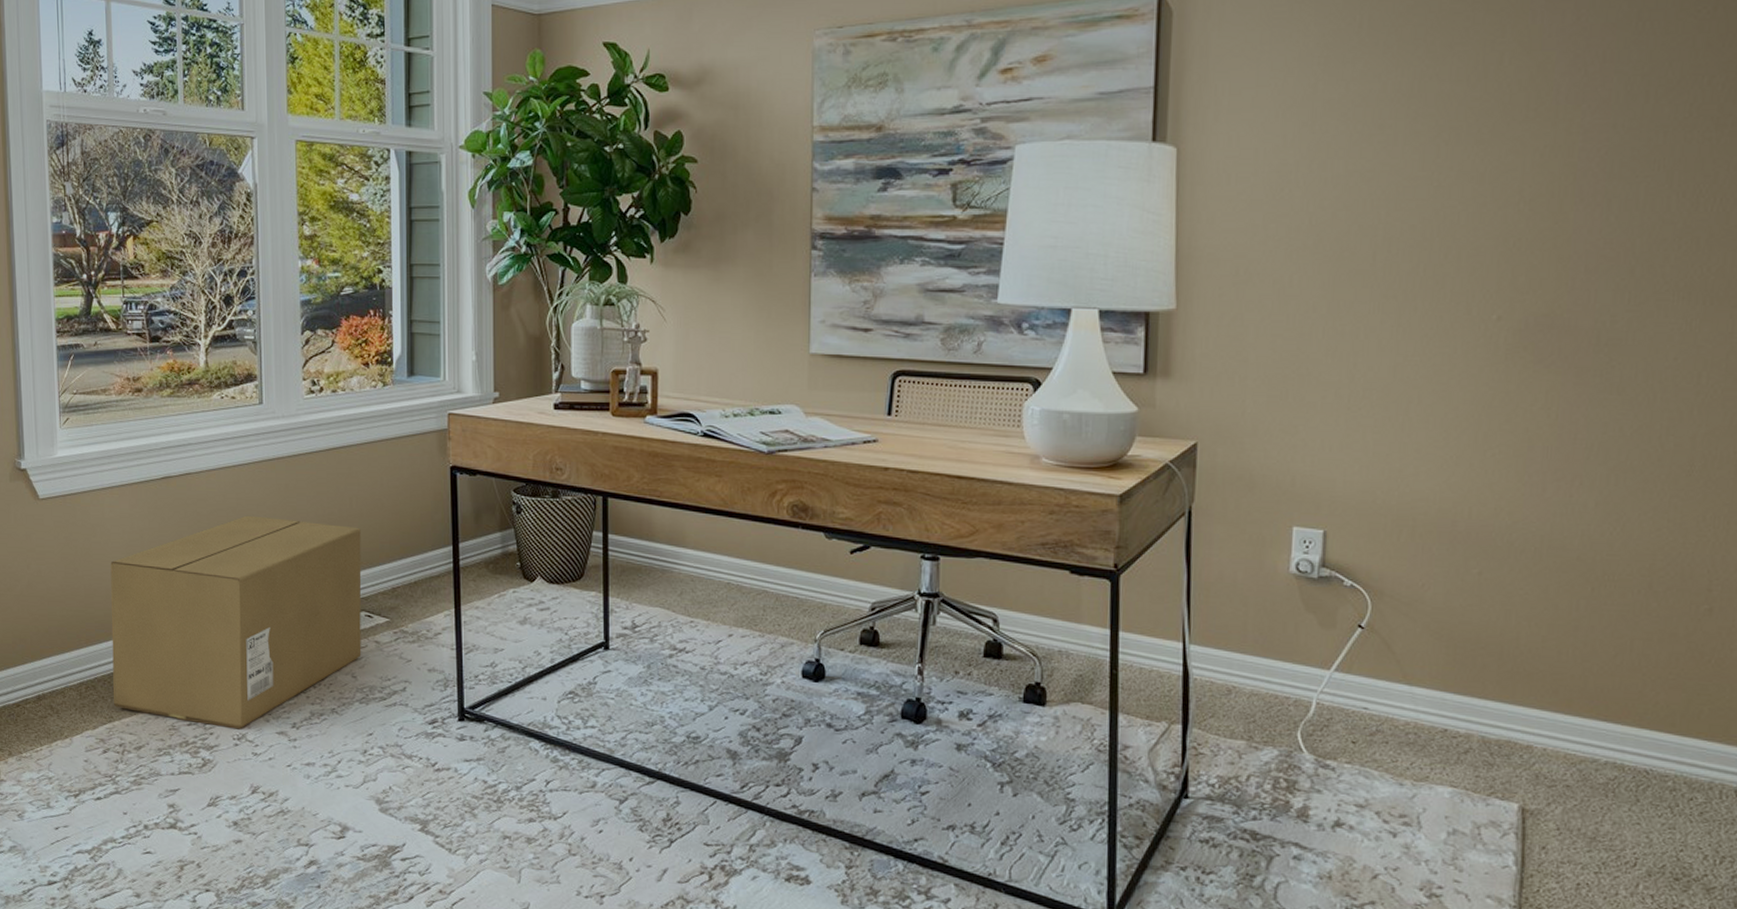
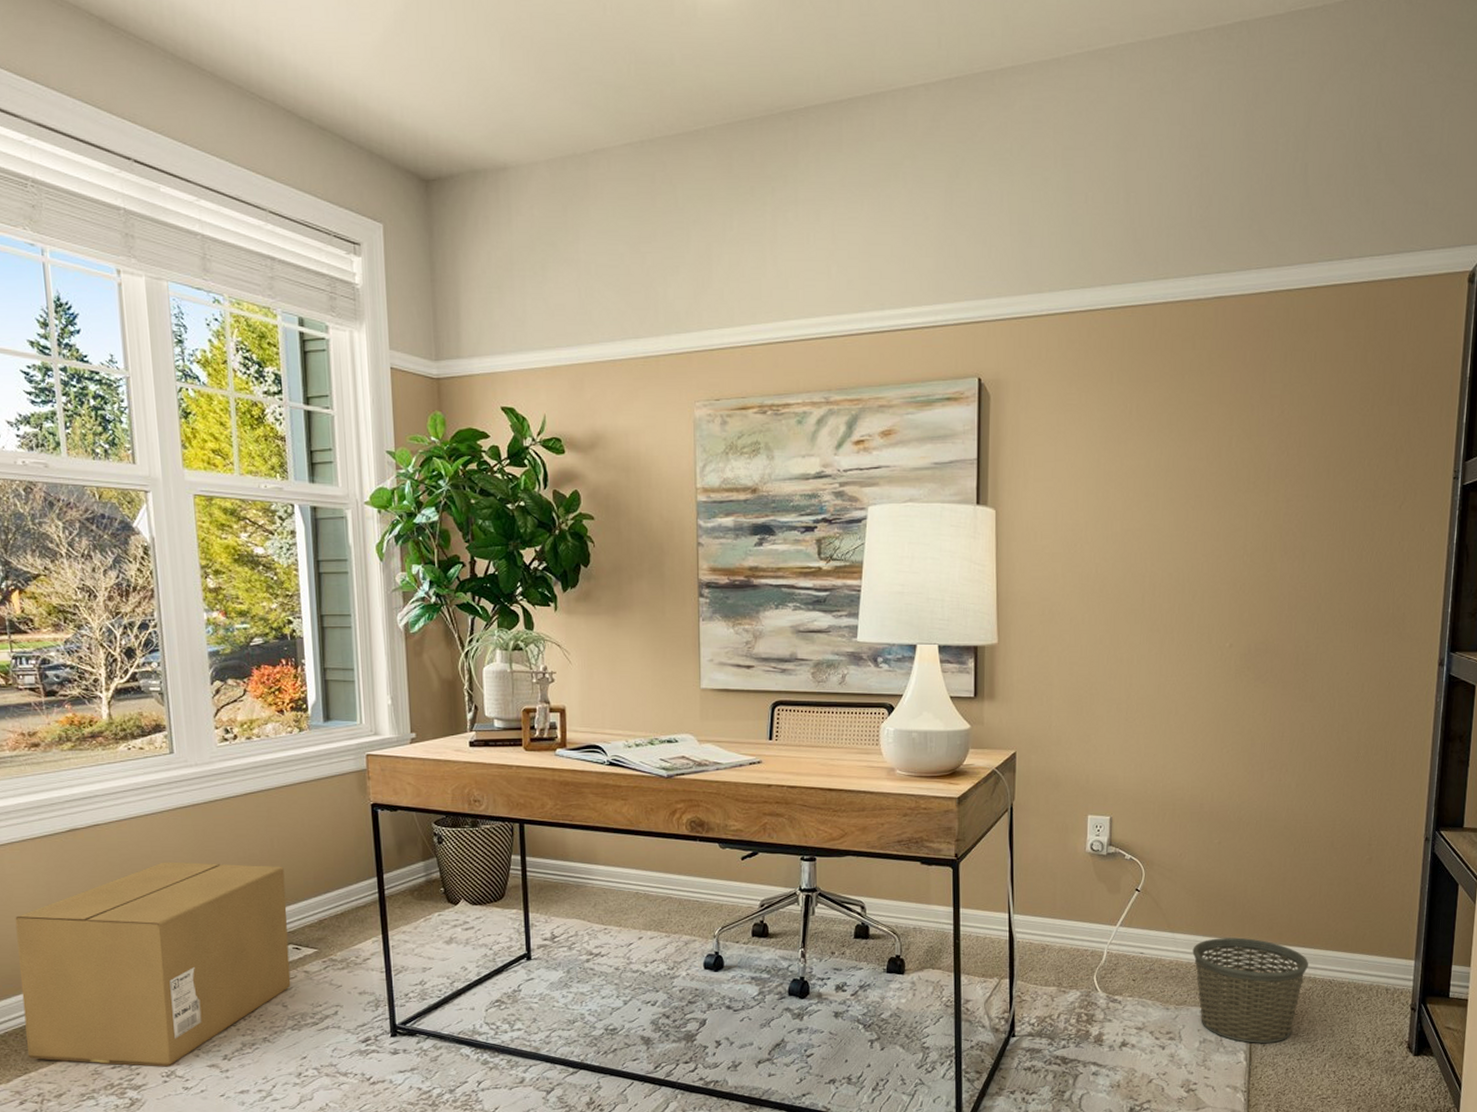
basket: none [1438,698,1614,846] -> present [1192,937,1309,1043]

